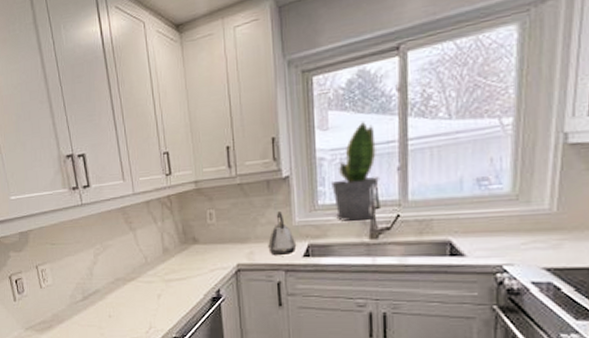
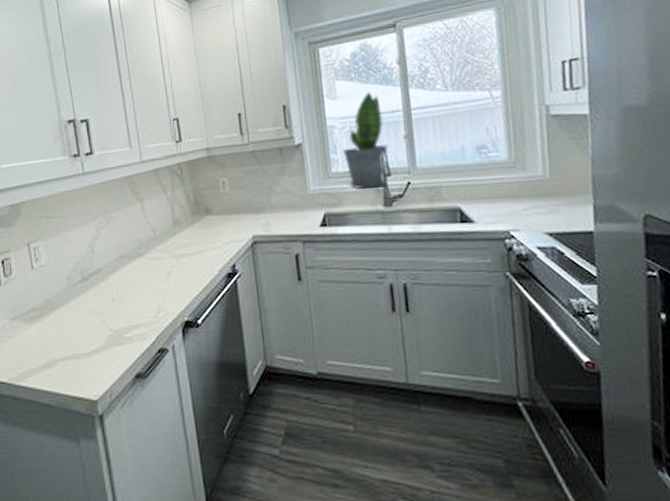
kettle: present [267,212,297,256] -> none [283,180,313,227]

